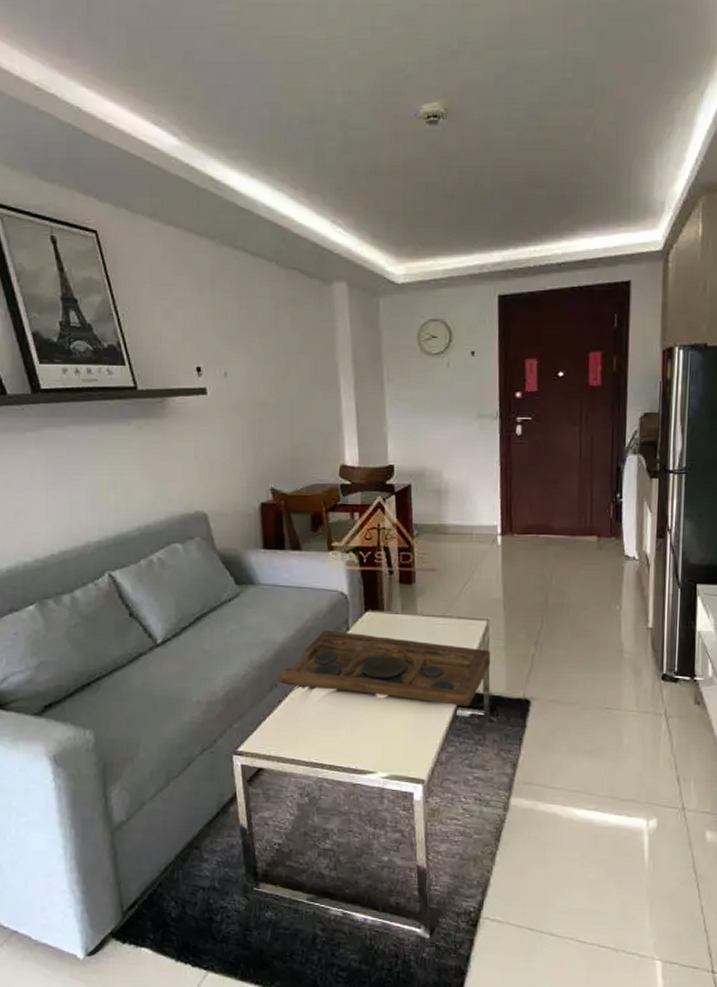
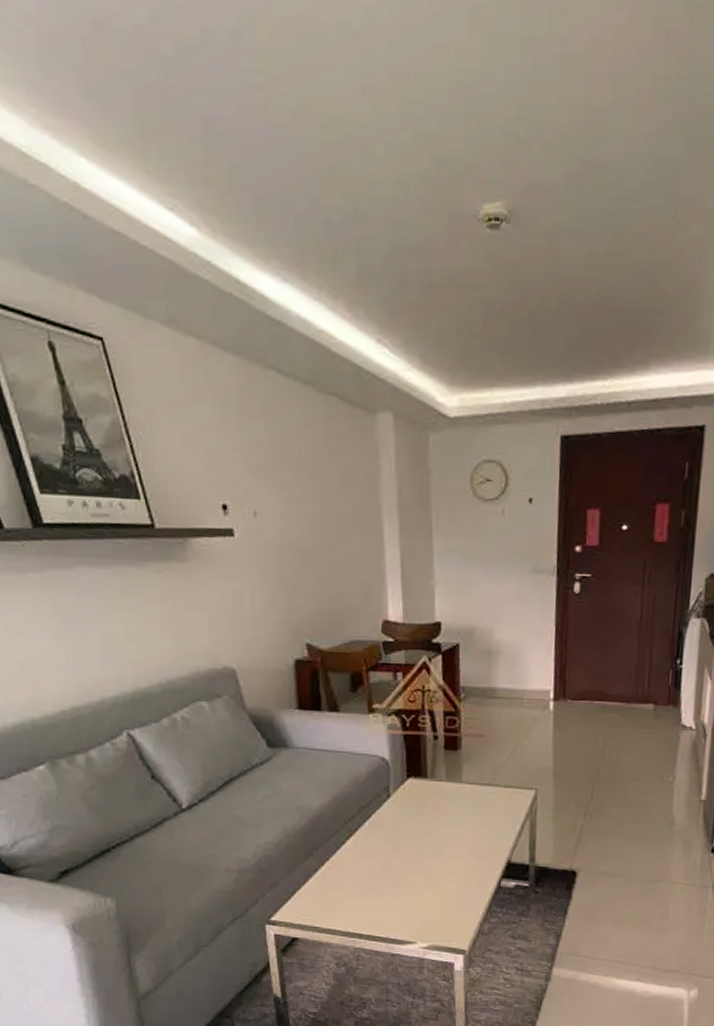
decorative tray: present [279,630,491,706] -> none [314,797,538,877]

